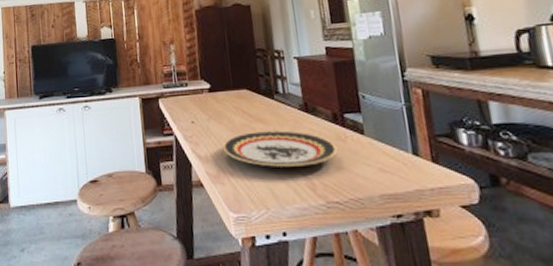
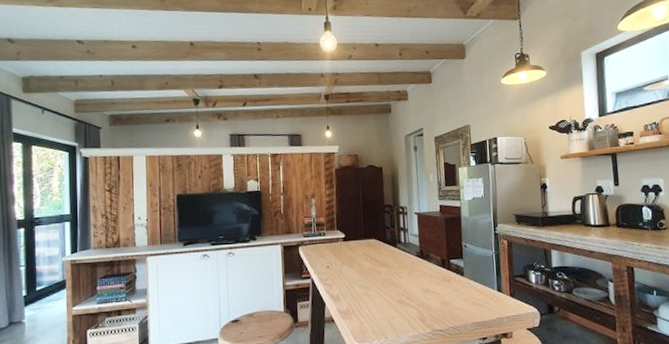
plate: present [222,130,337,167] -> none [352,273,443,304]

